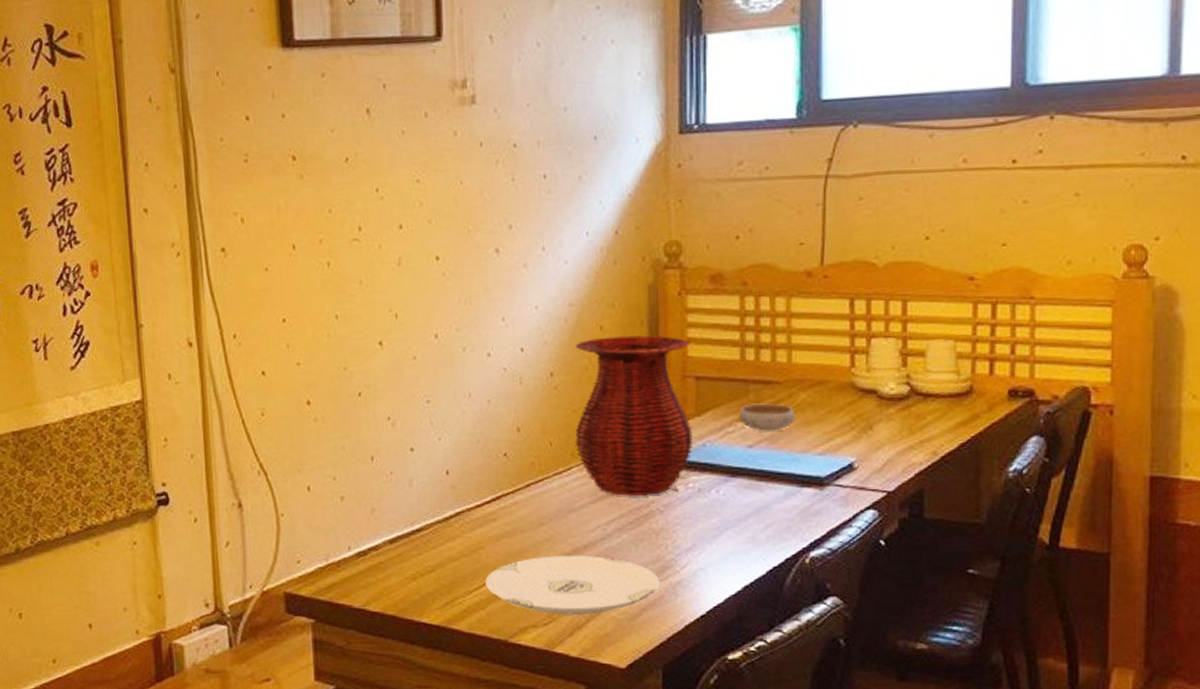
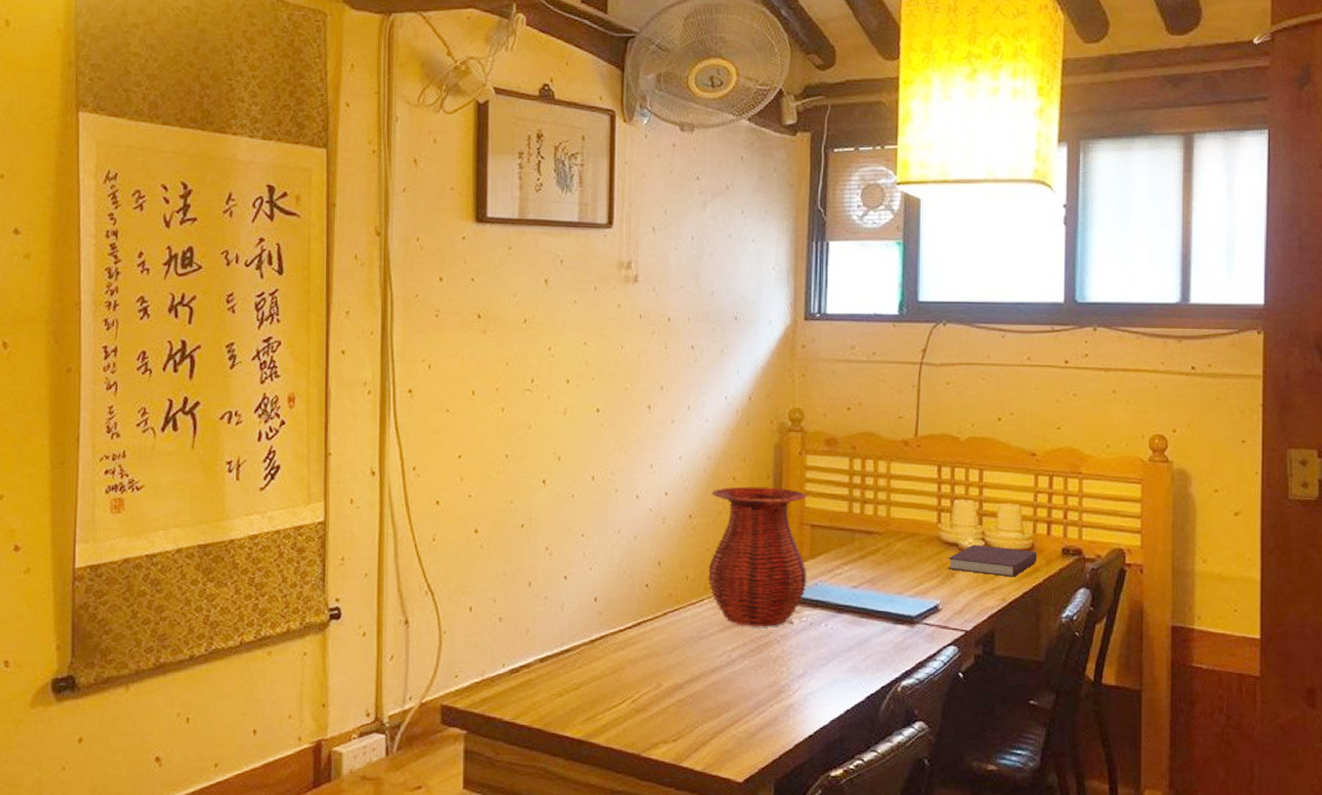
plate: present [485,555,661,615] -> none [623,678,776,732]
bowl: present [739,403,795,431] -> none [846,550,892,575]
notebook: none [864,390,977,427] -> present [948,545,1037,577]

